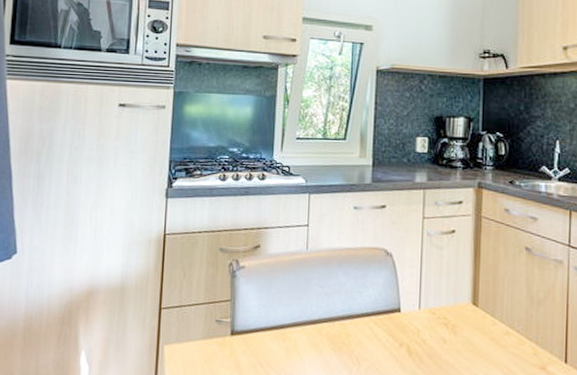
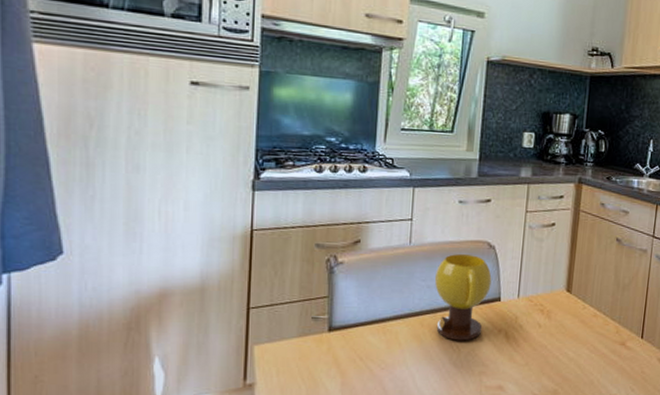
mug: none [331,261,390,353] -> present [434,254,492,341]

